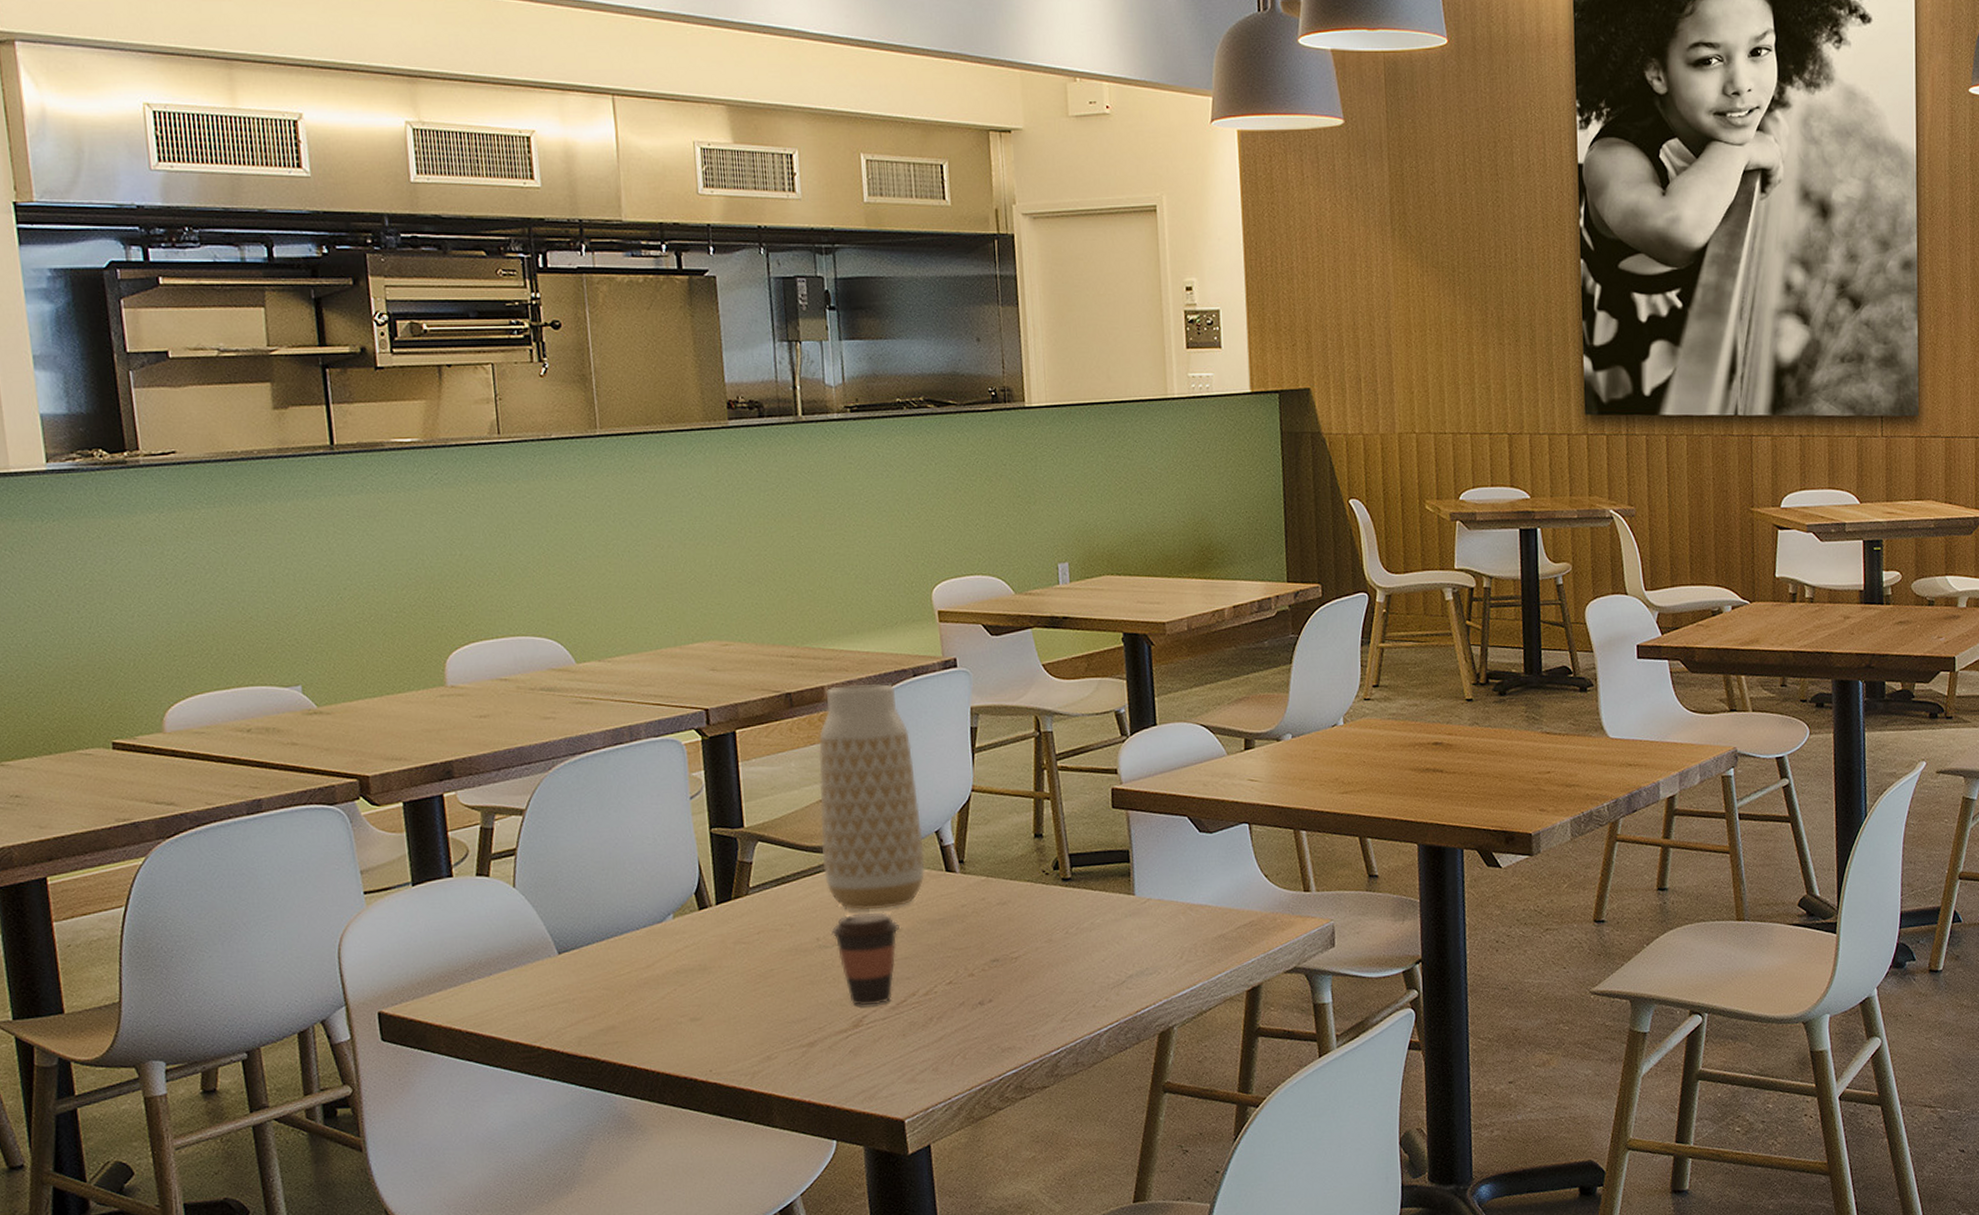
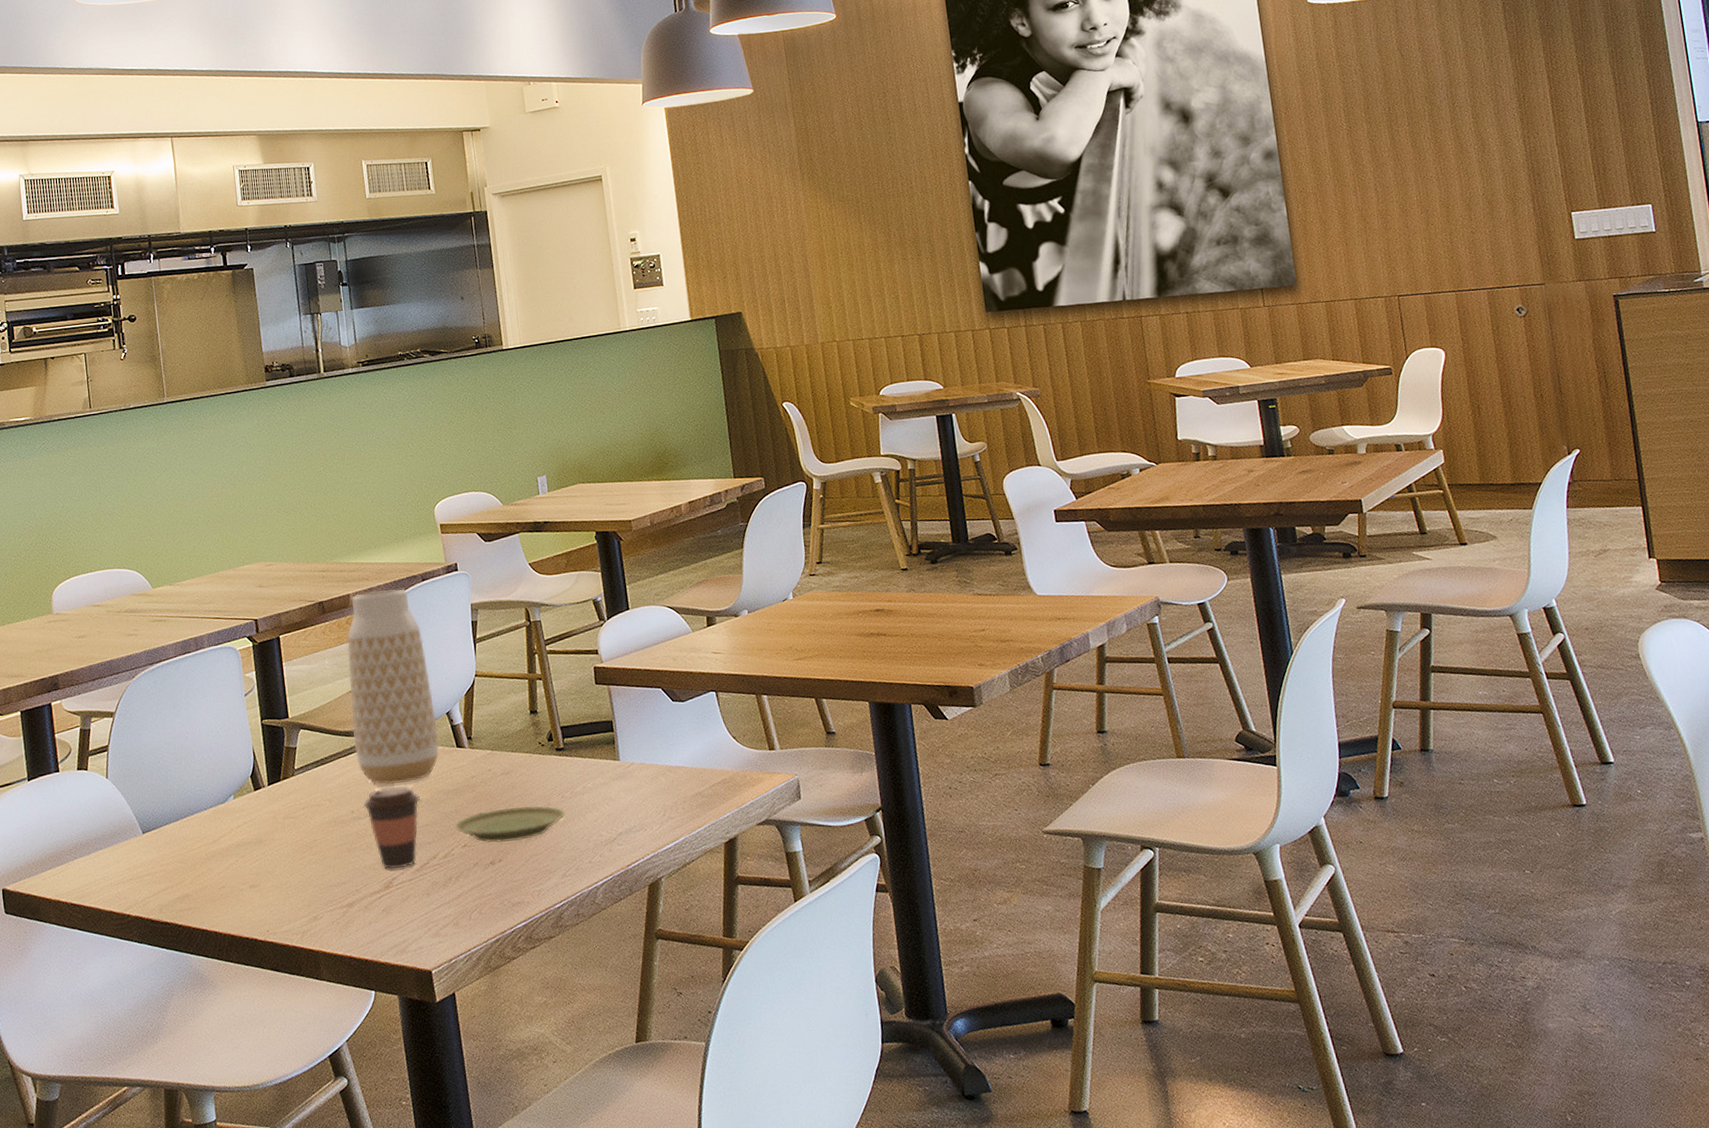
plate: none [938,940,1069,981] -> present [454,805,566,843]

